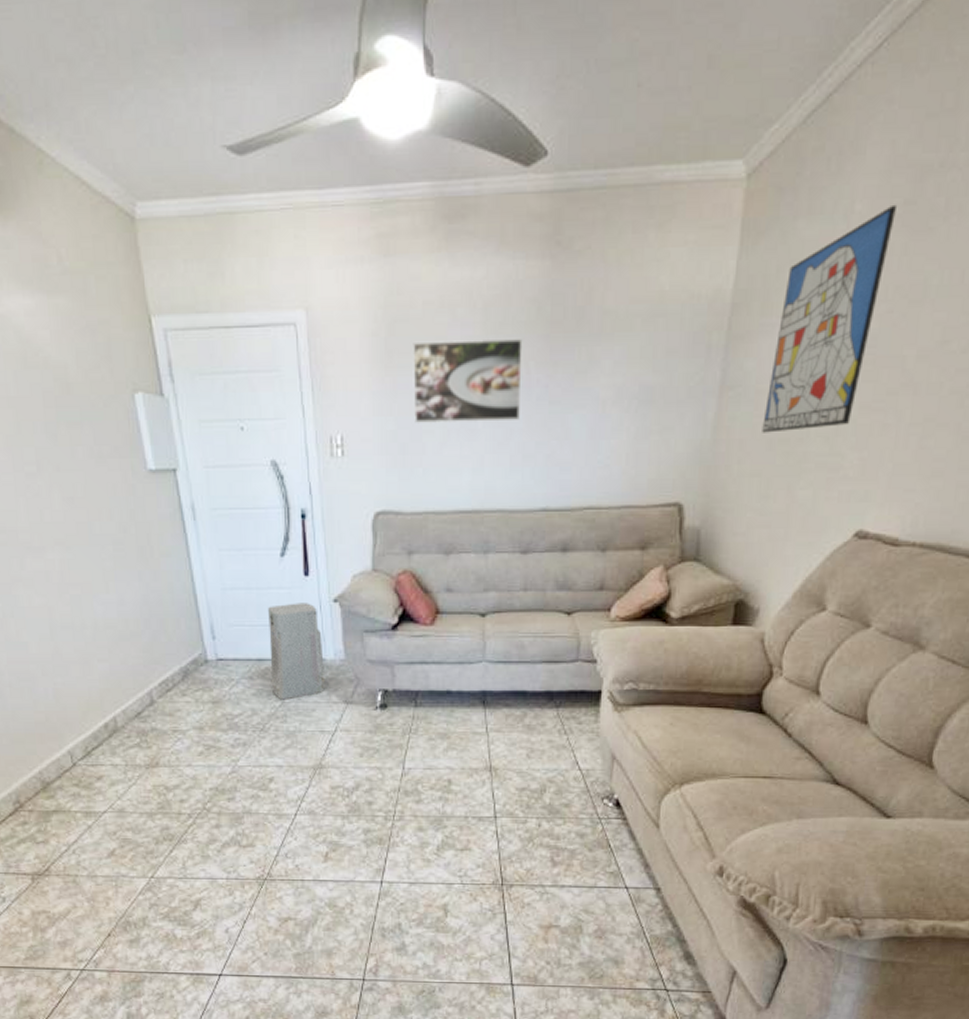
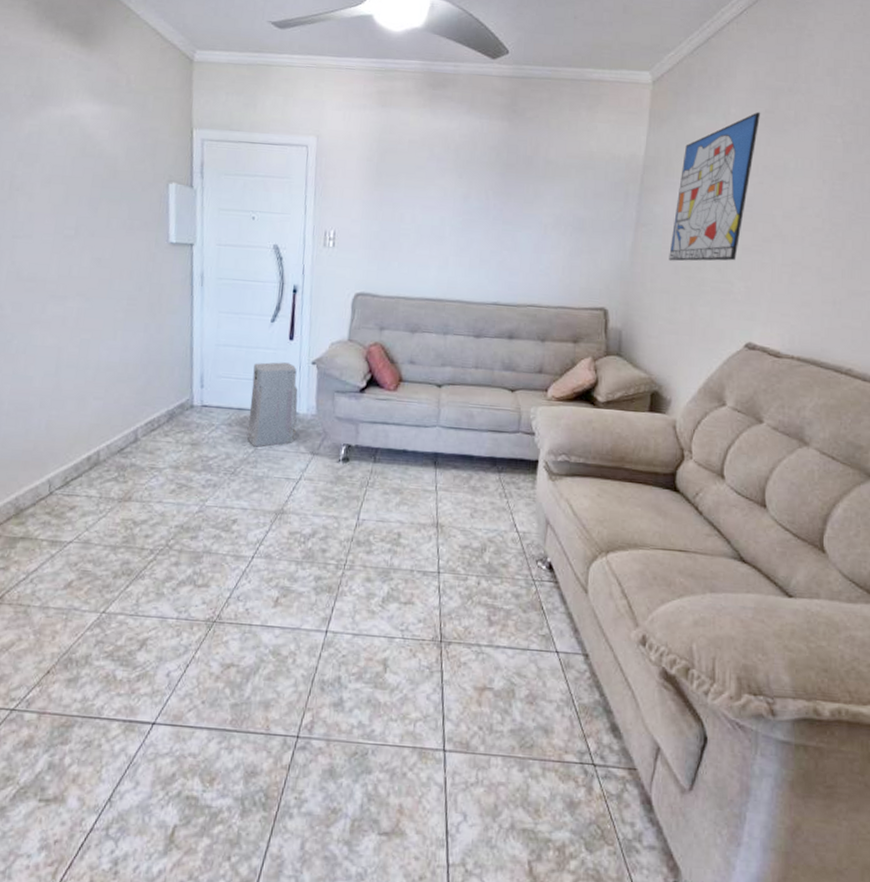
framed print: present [413,338,523,424] -> none [394,169,484,233]

